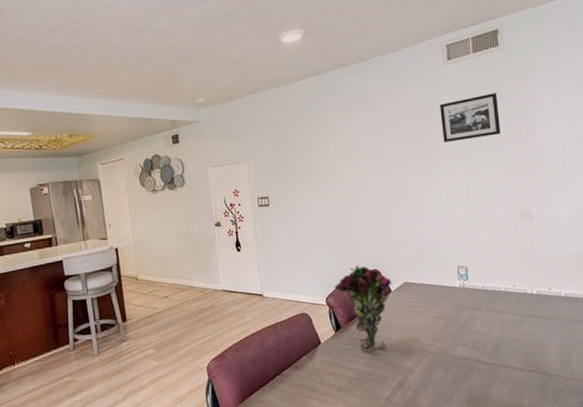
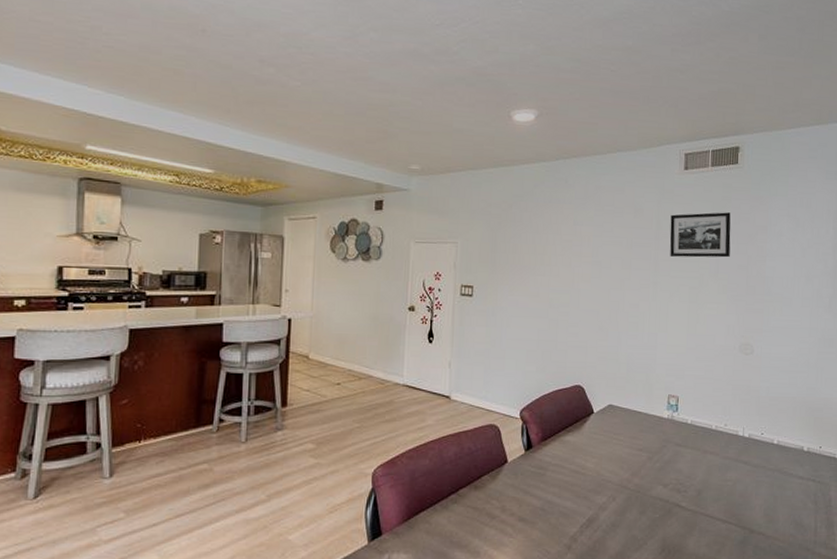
flower: present [334,265,393,353] -> none [532,378,596,481]

